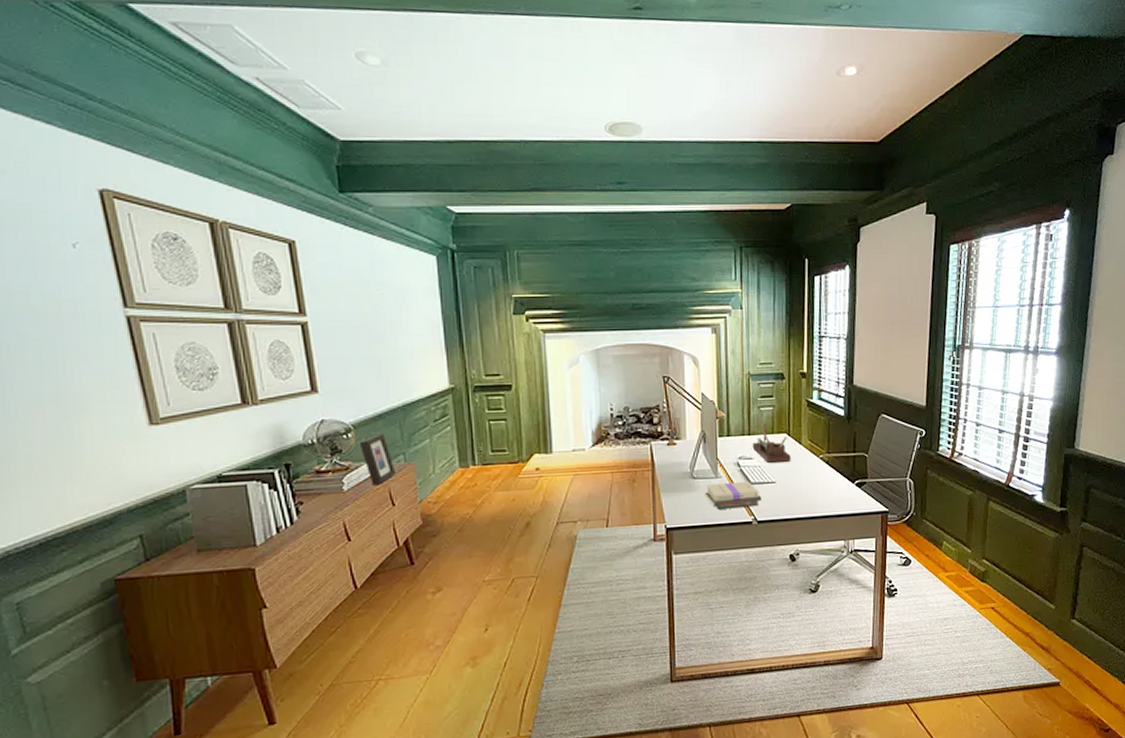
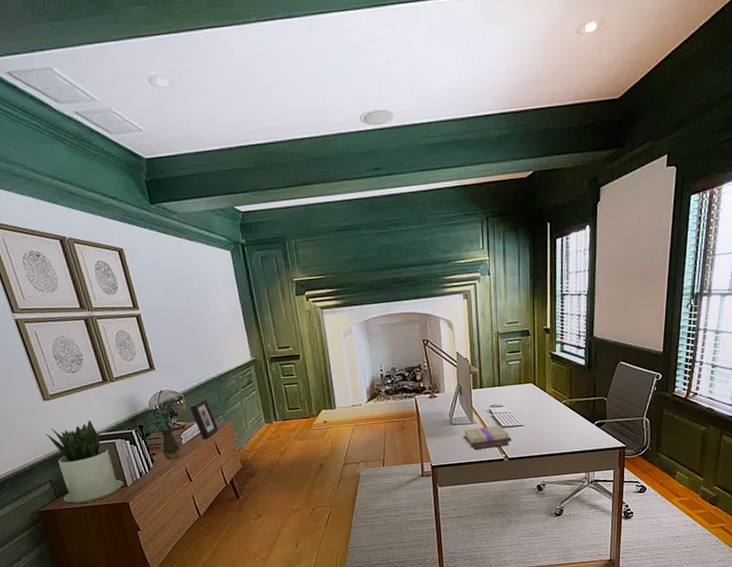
planter: none [144,454,250,570] -> present [45,420,123,504]
vase: none [301,443,340,511] -> present [150,408,181,460]
desk organizer: present [752,422,791,463] -> none [502,374,537,409]

